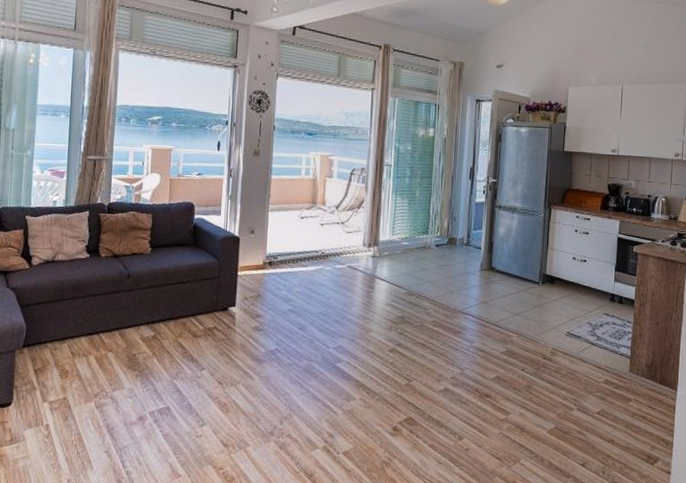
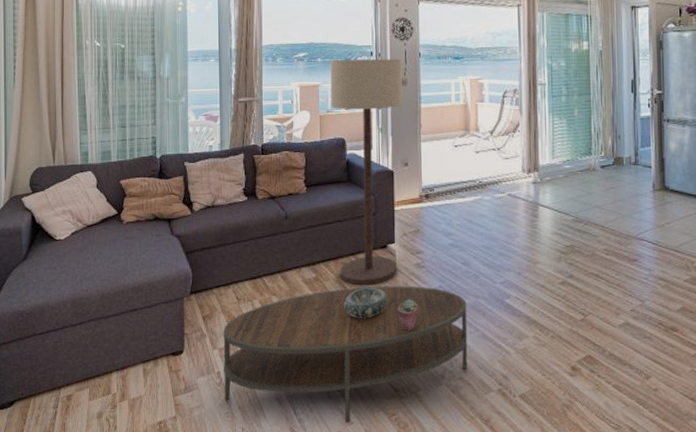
coffee table: none [51,346,300,476] -> present [223,286,468,423]
floor lamp: none [179,126,256,346] -> present [330,59,403,286]
decorative bowl: none [181,348,224,377] -> present [344,288,388,318]
potted succulent: none [233,360,254,390] -> present [397,299,419,331]

